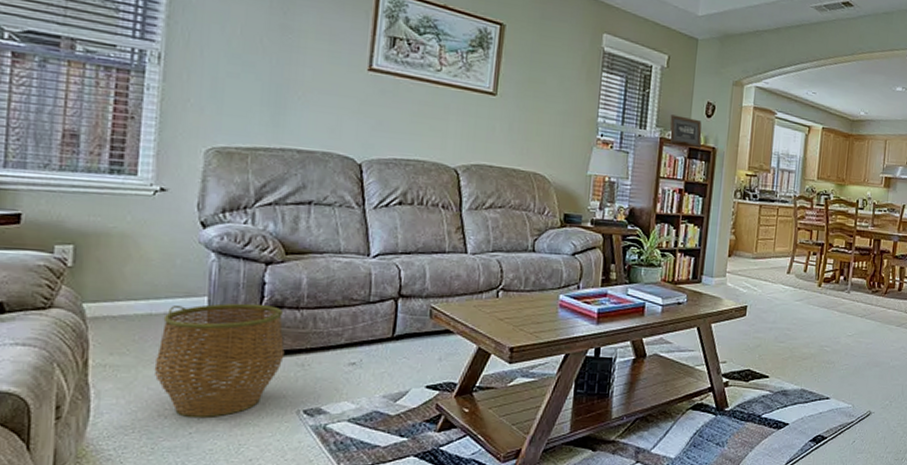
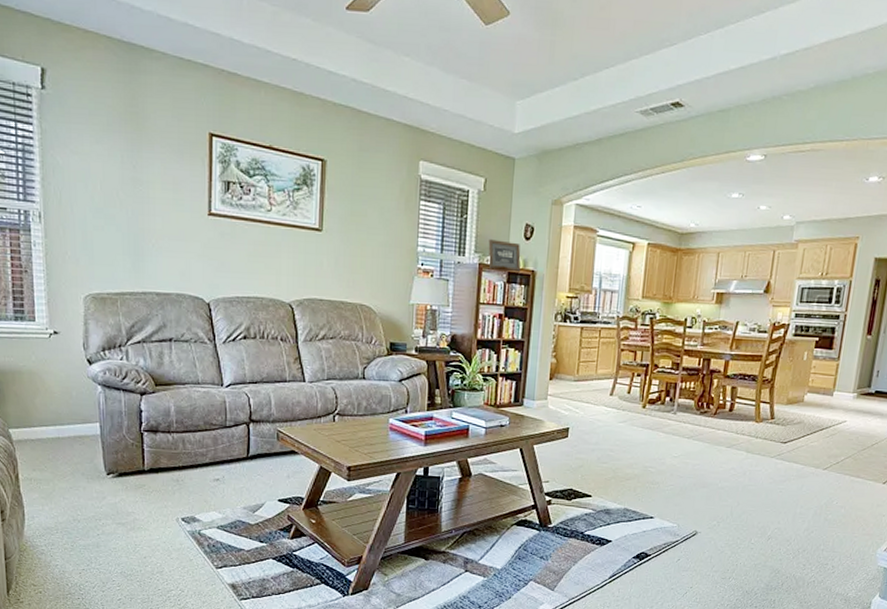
basket: present [154,303,285,417] -> none [66,428,163,522]

